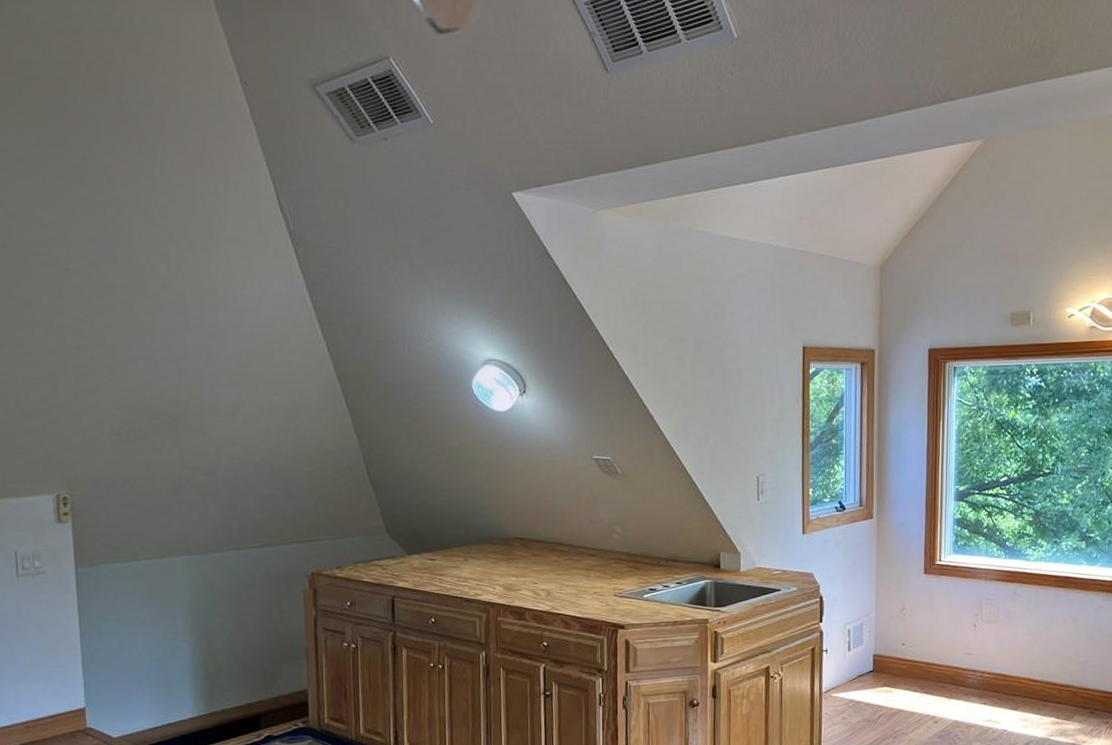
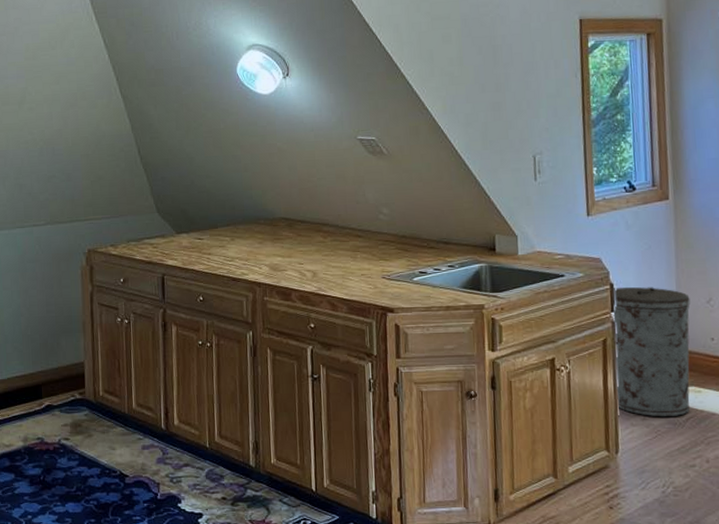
trash can: none [821,599,887,716] -> present [612,287,690,417]

